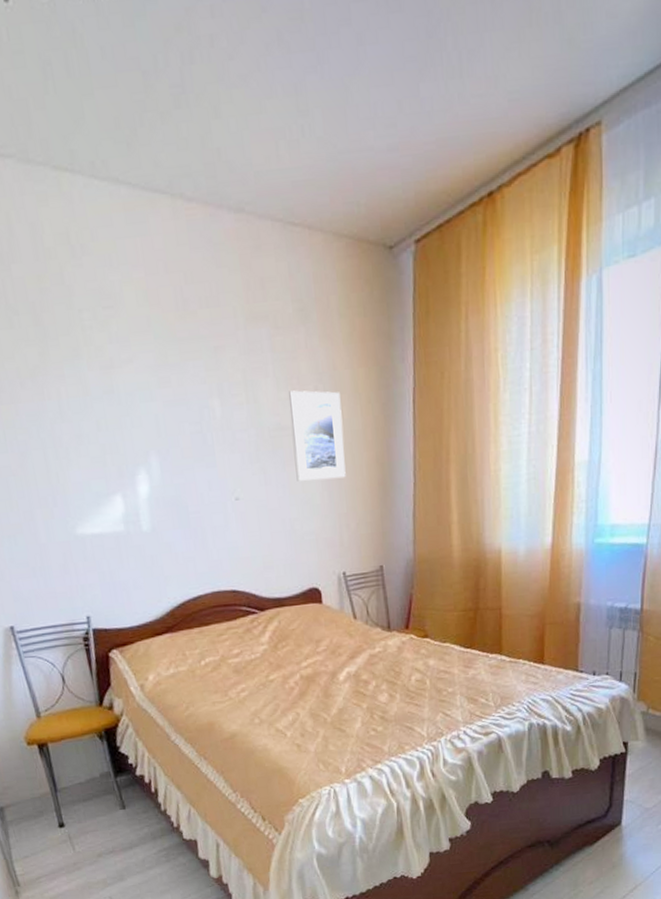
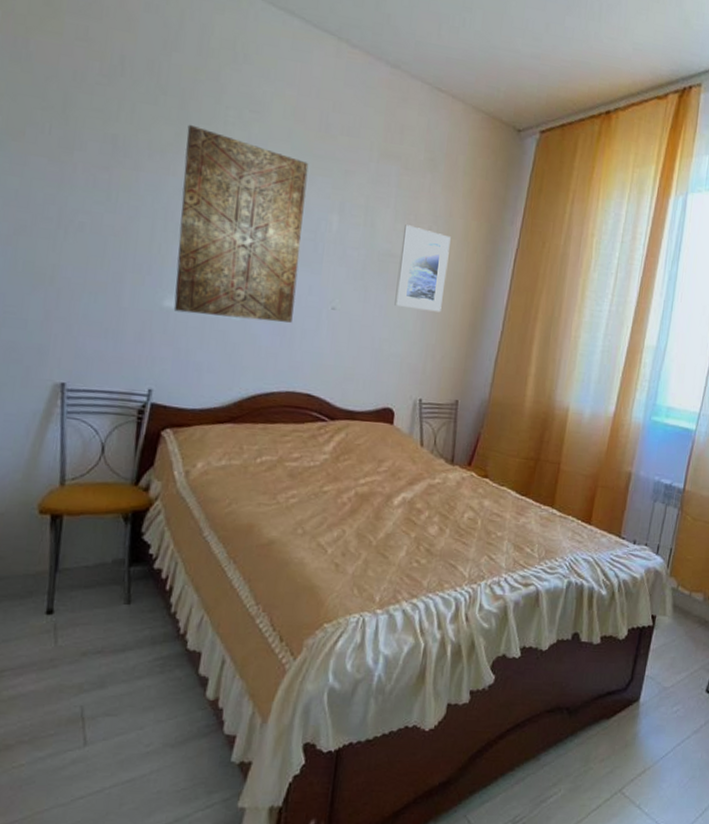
wall art: none [48,339,200,537] -> present [173,124,309,323]

